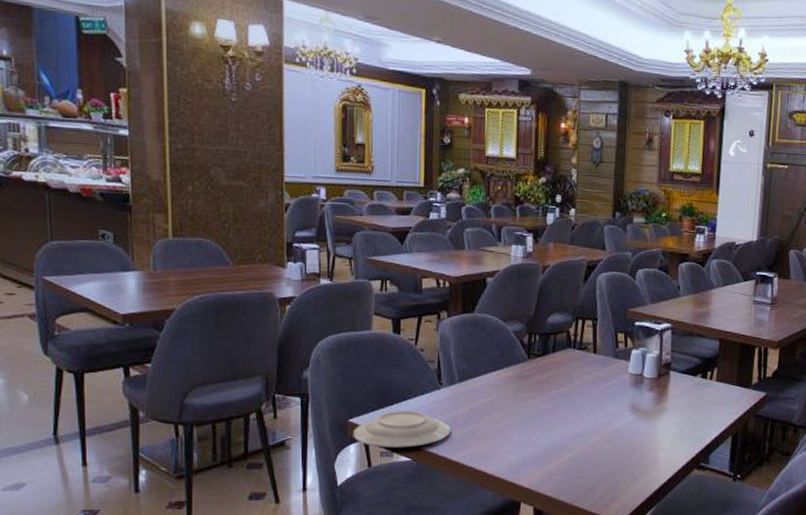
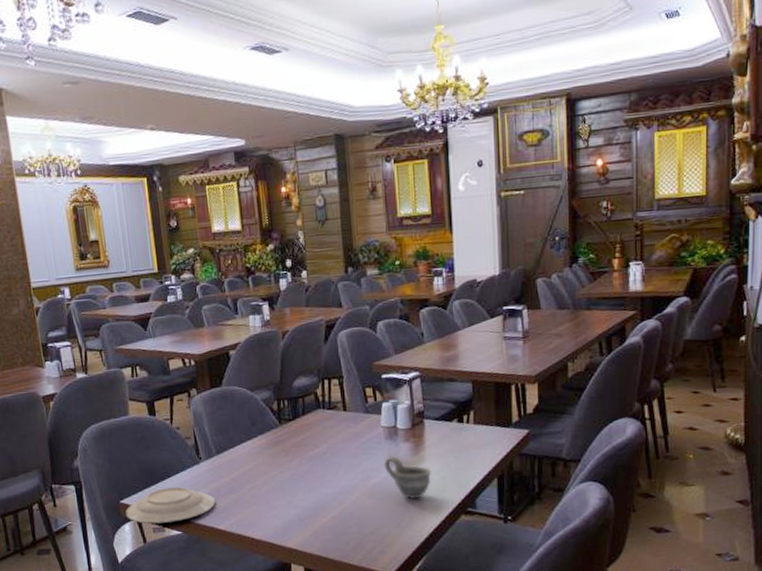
cup: none [626,403,671,449] -> present [384,456,432,500]

